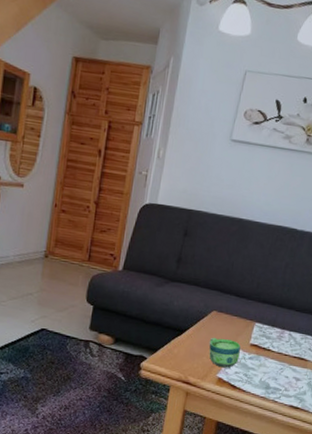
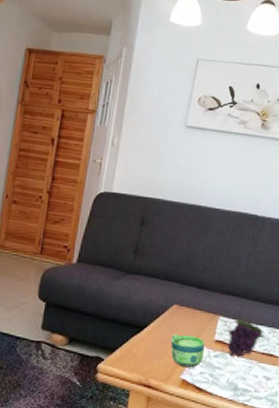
fruit: none [262,325,297,359] -> present [228,318,265,357]

